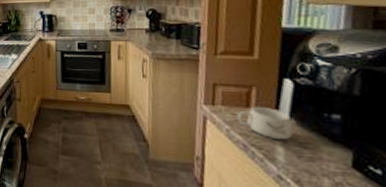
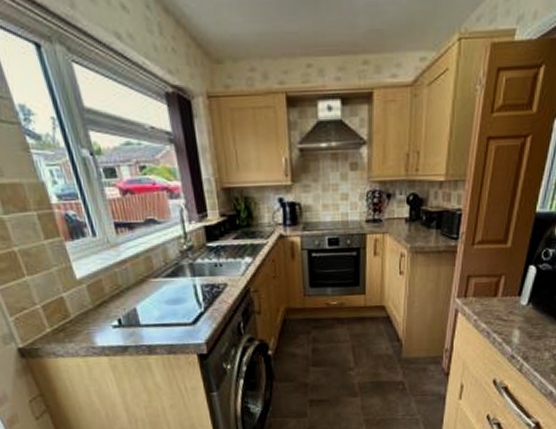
mug: present [236,106,293,141] -> none [484,294,530,324]

